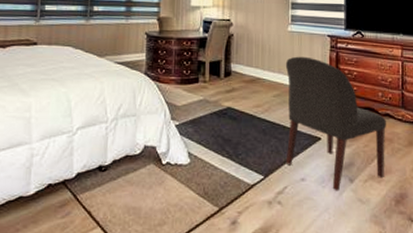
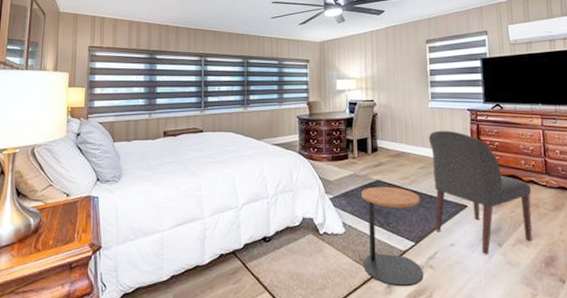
side table: none [207,114,273,224] -> present [361,186,424,287]

